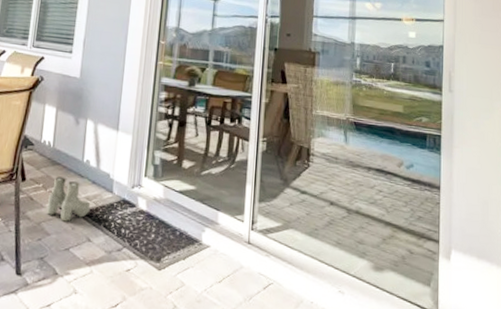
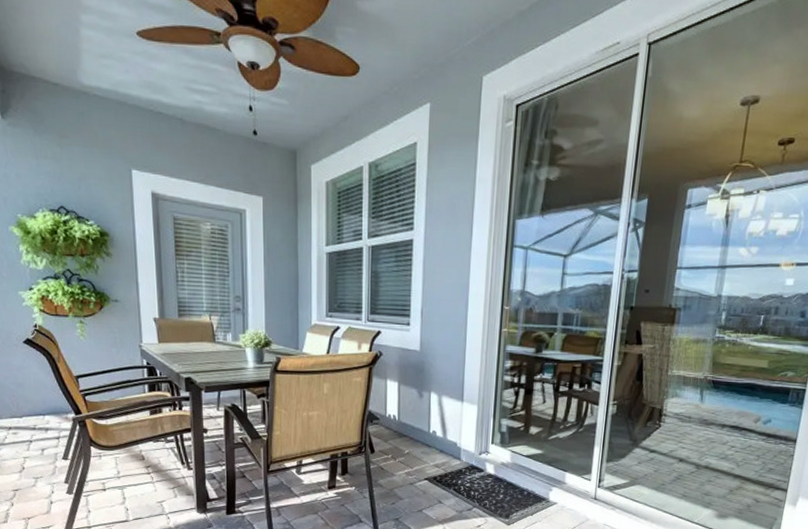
boots: present [47,176,91,222] -> none [398,447,440,487]

